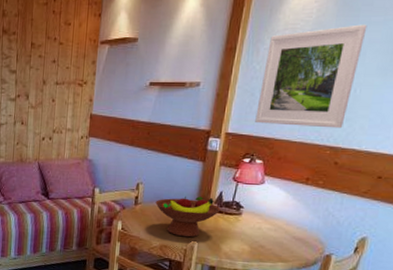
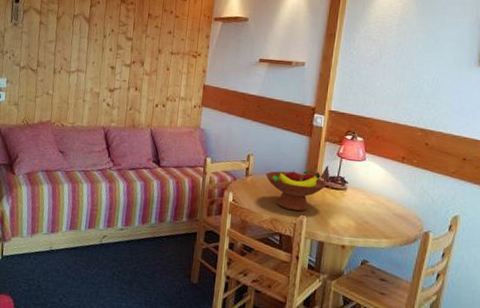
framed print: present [255,24,368,129] -> none [355,23,443,113]

